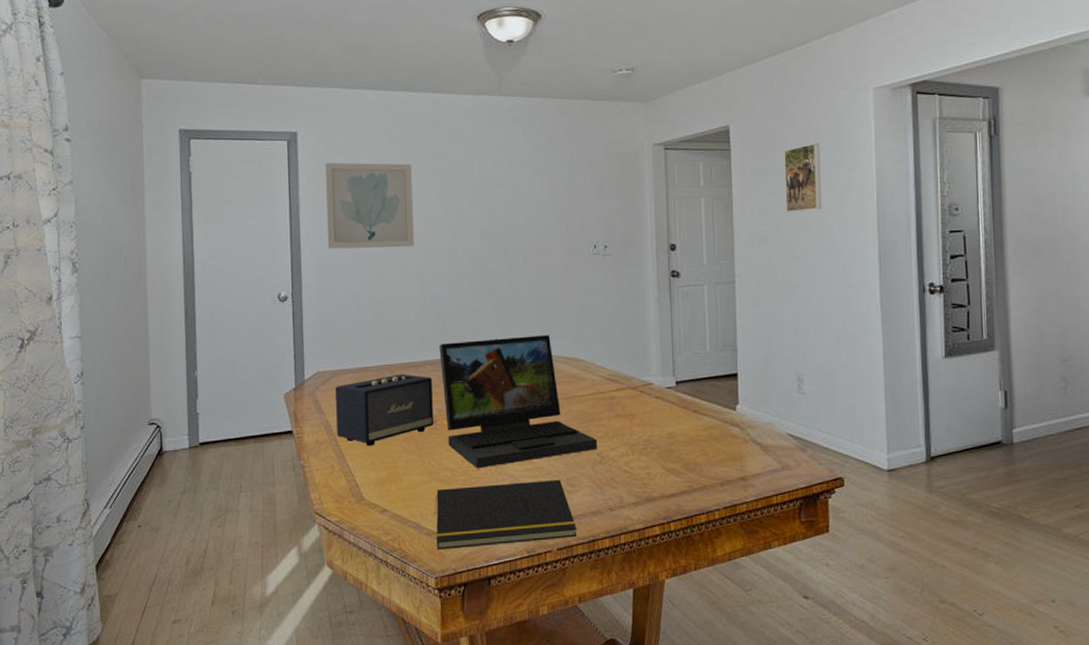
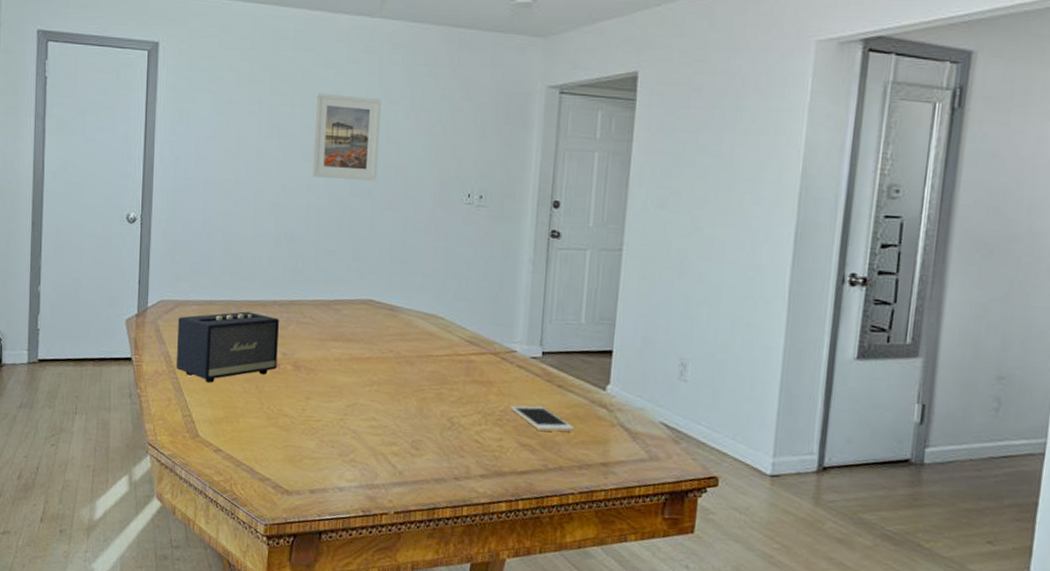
wall art: present [325,162,414,249] -> none [181,78,278,178]
notepad: present [433,479,577,550] -> none [268,435,418,503]
laptop: present [439,334,598,469] -> none [289,283,449,420]
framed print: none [448,166,510,243] -> present [311,92,381,182]
cell phone: none [653,431,713,454] -> present [510,405,575,432]
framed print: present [784,142,822,212] -> none [692,99,742,178]

